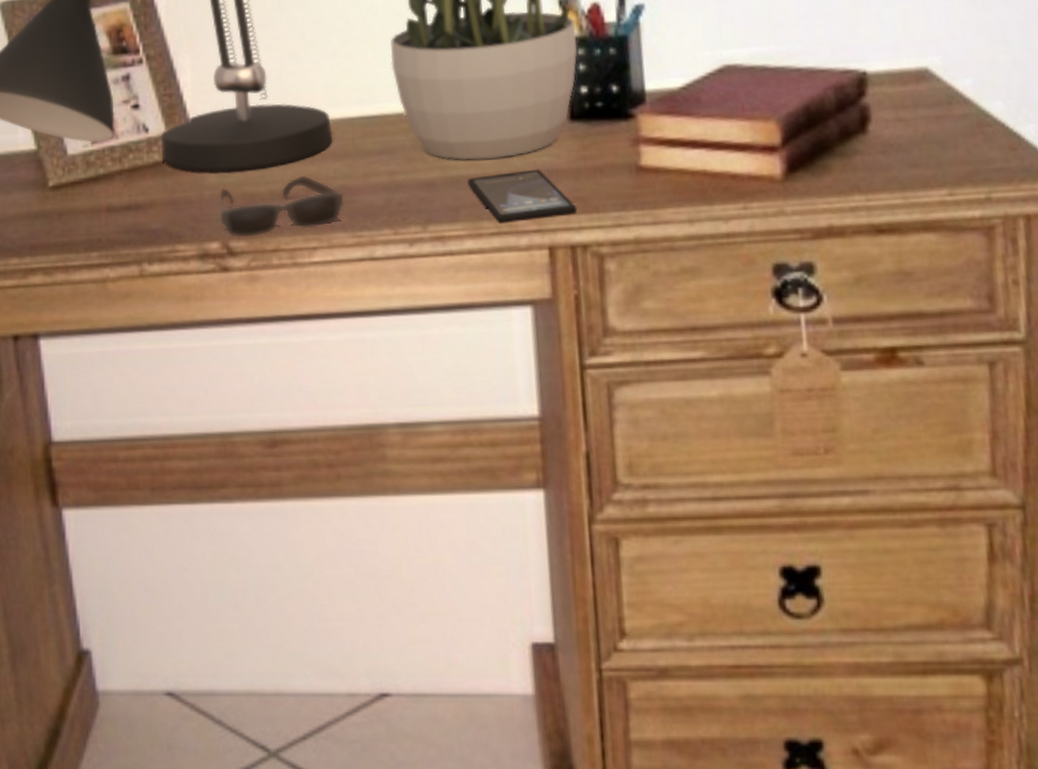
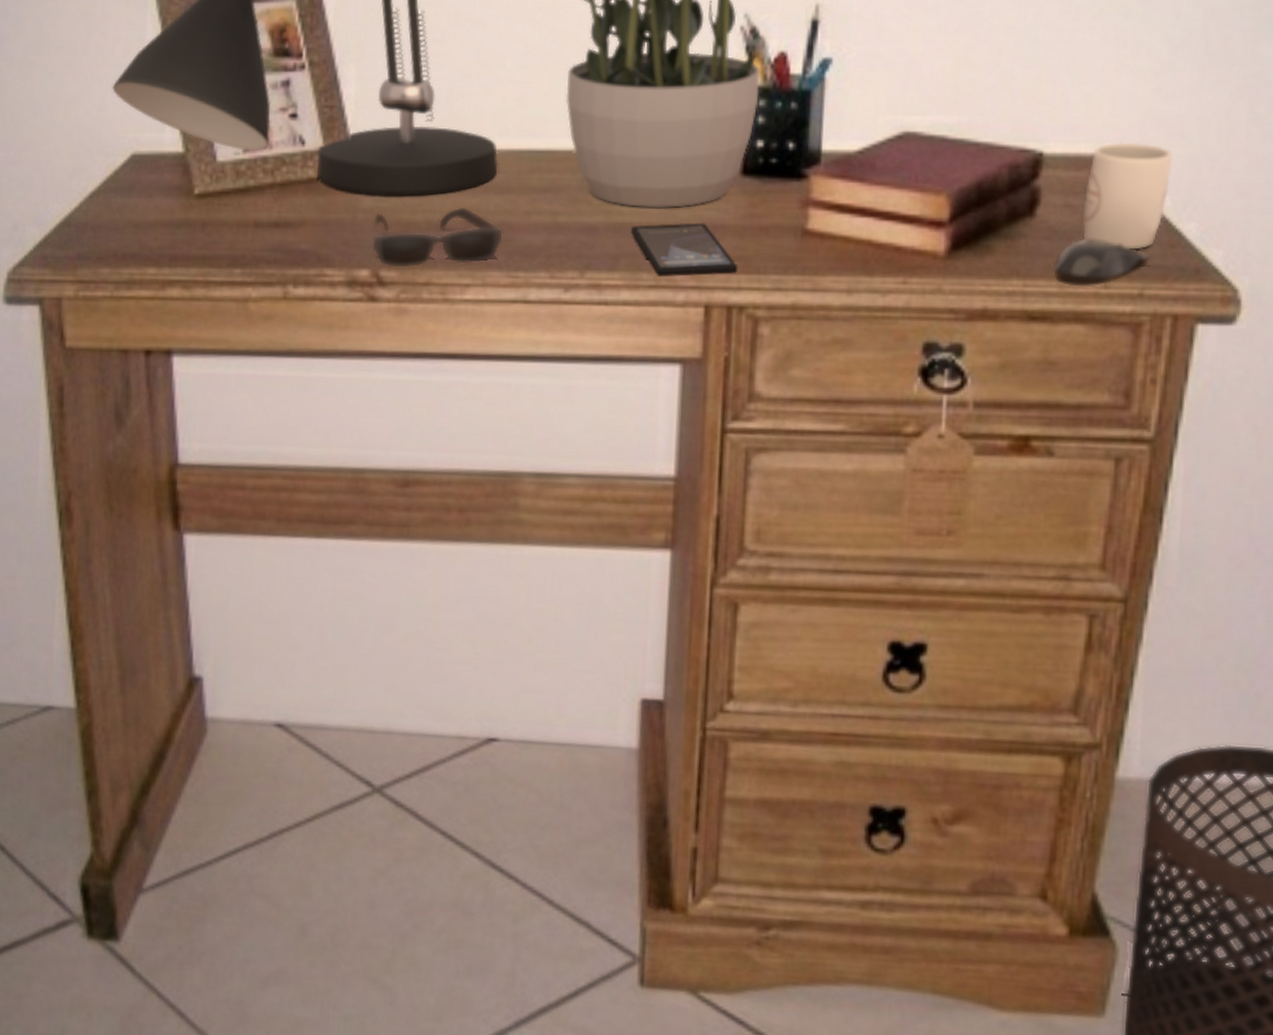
computer mouse: none [892,148,992,197] -> present [1052,238,1150,288]
mug: none [914,53,1001,157] -> present [1082,142,1172,251]

